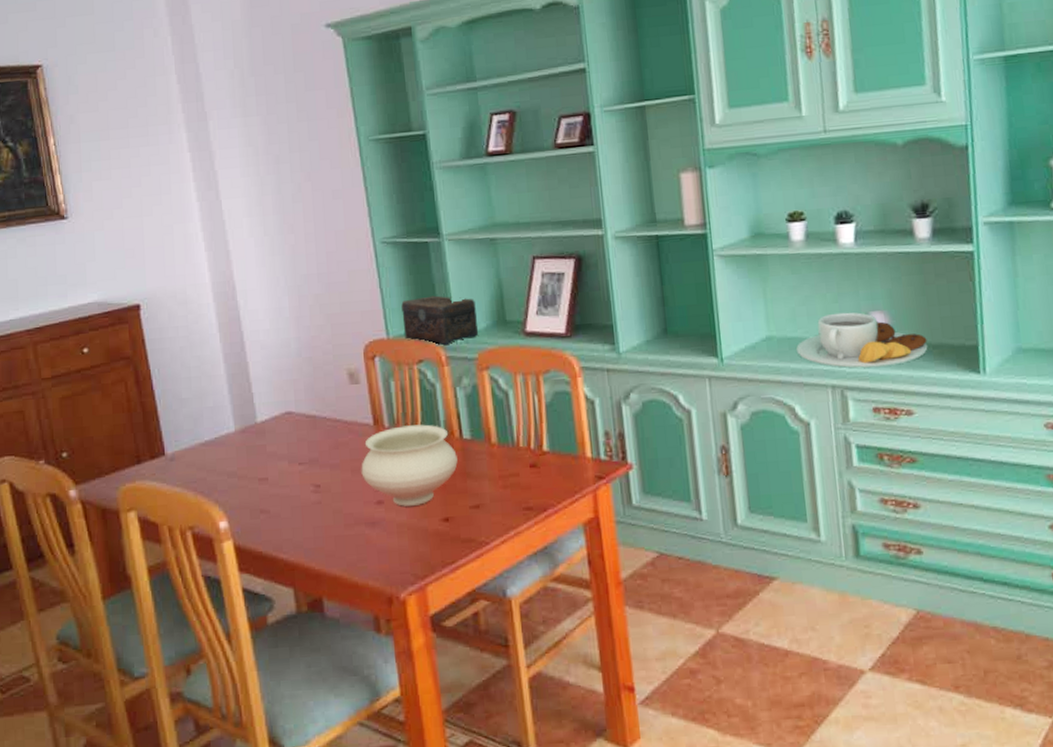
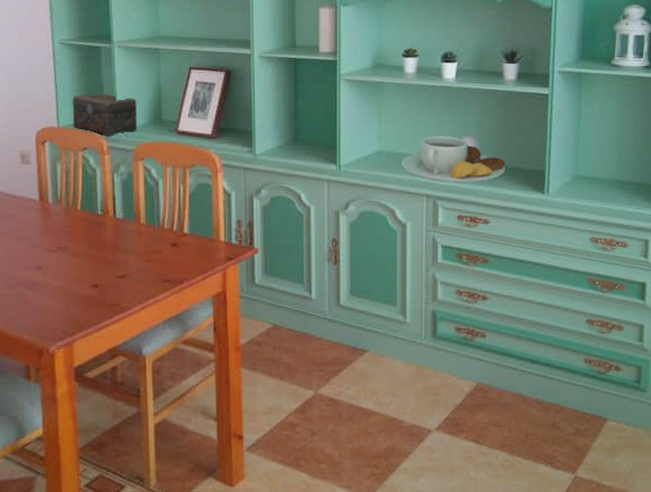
bowl: present [361,424,458,507] -> none [25,203,110,274]

